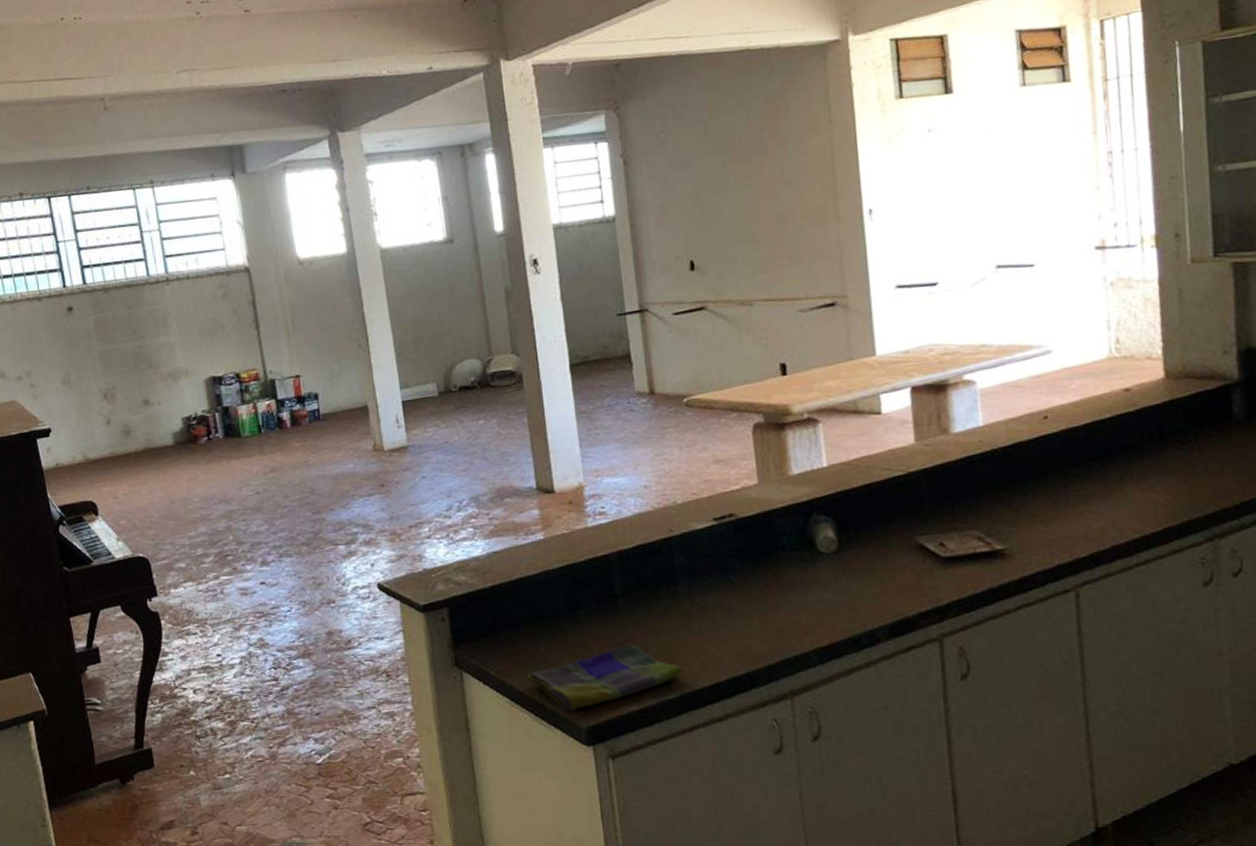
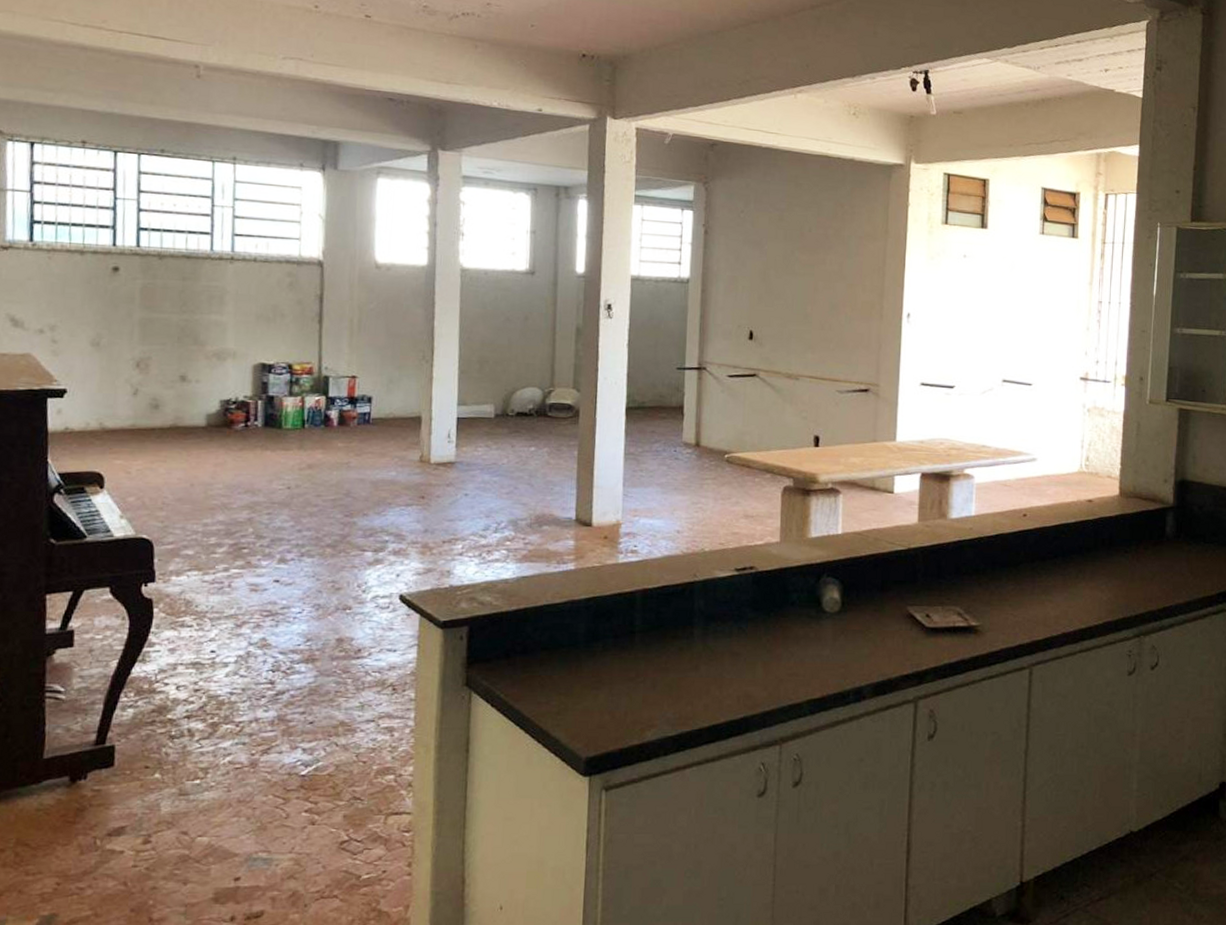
dish towel: present [524,644,683,711] -> none [533,679,685,740]

